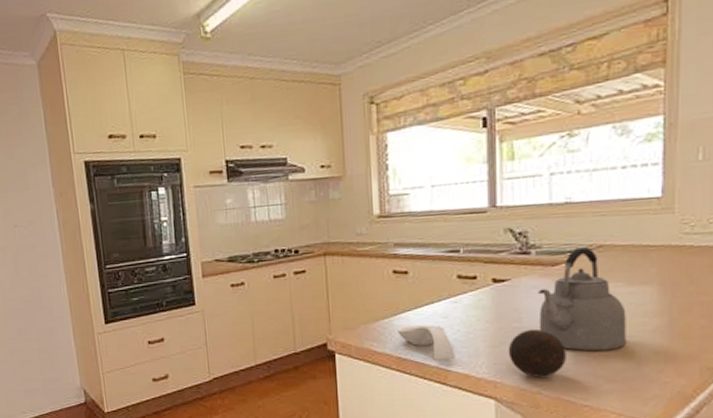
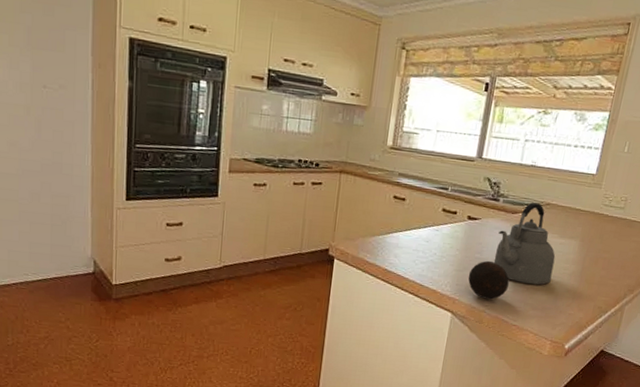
spoon rest: present [397,325,455,361] -> none [388,244,429,277]

